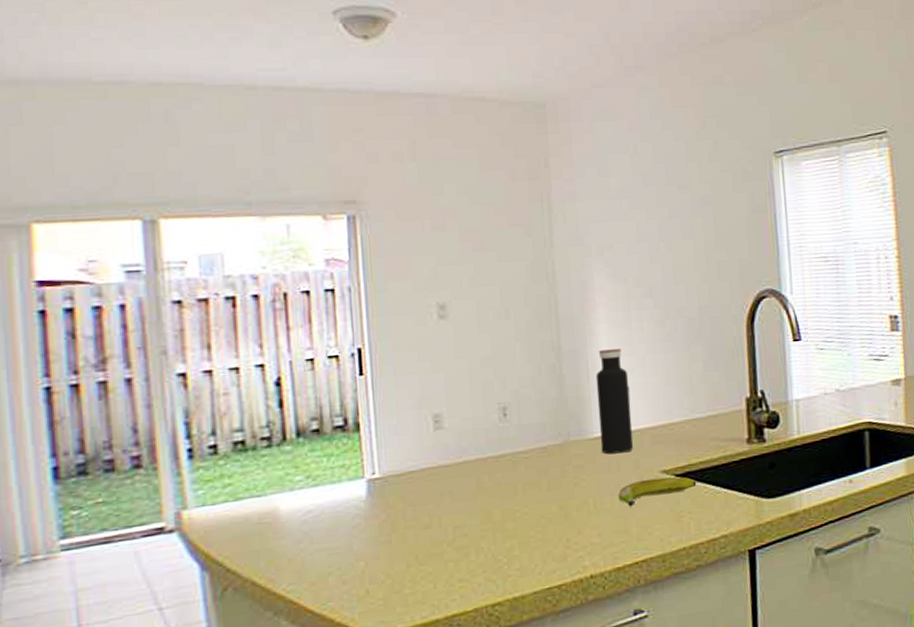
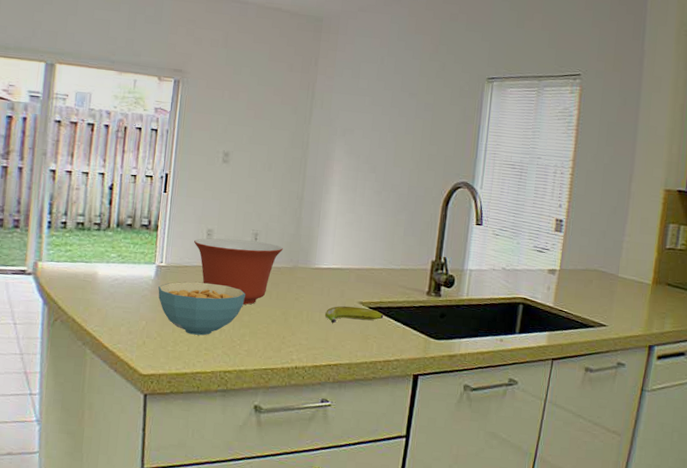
cereal bowl: none [375,486,504,565] -> present [158,281,246,336]
mixing bowl: none [417,417,546,507] -> present [194,238,283,305]
water bottle: present [595,349,634,454] -> none [318,205,348,283]

